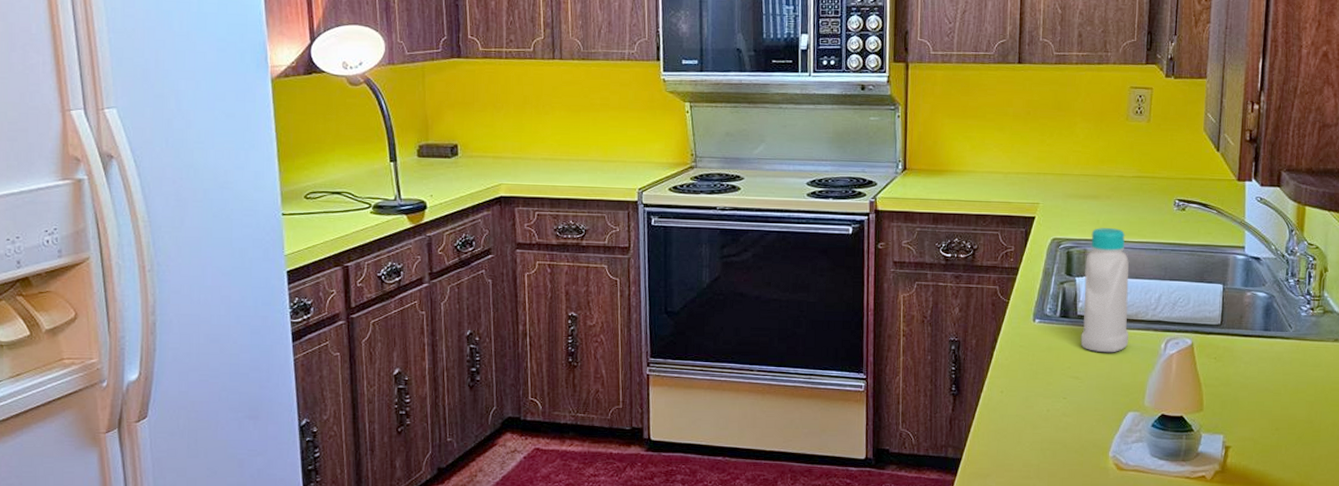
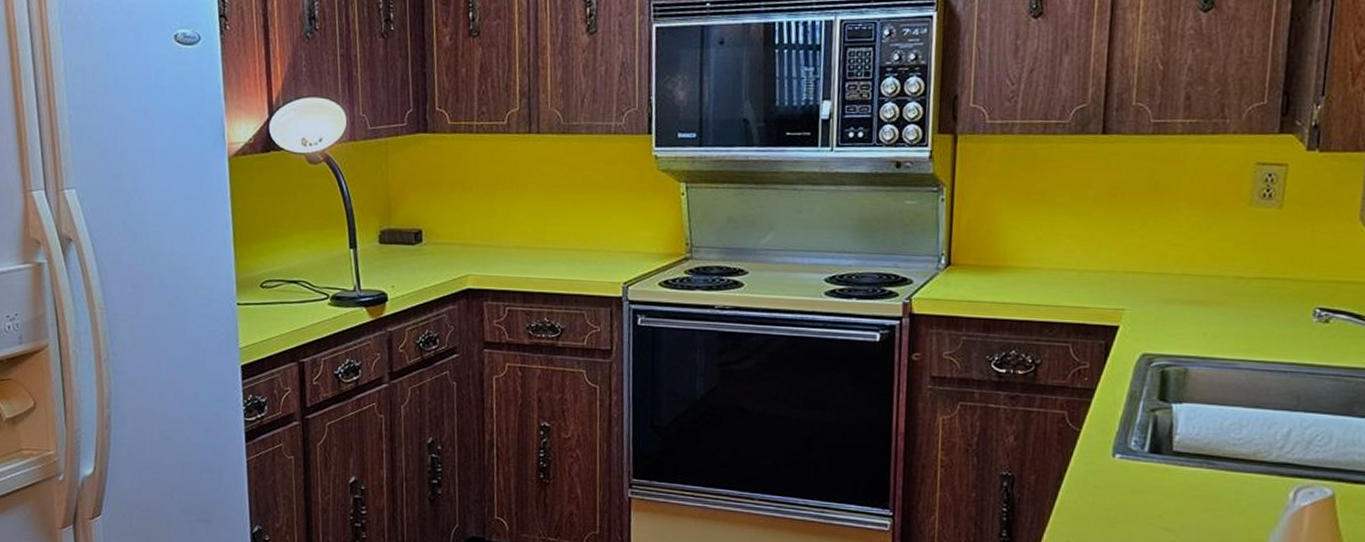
bottle: present [1080,228,1129,353] -> none [1176,342,1247,501]

